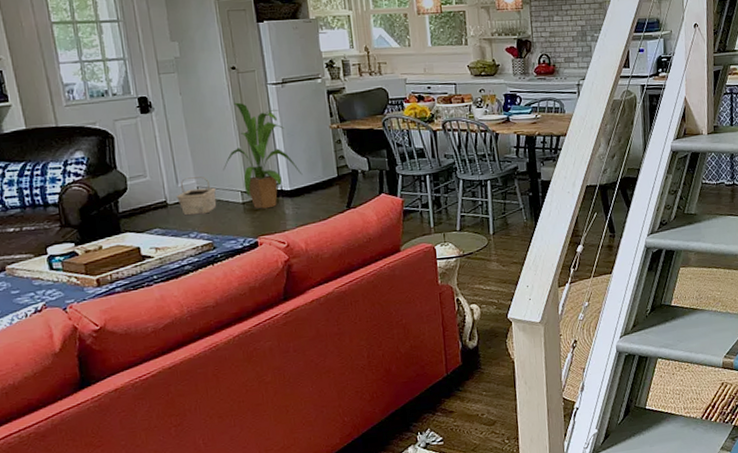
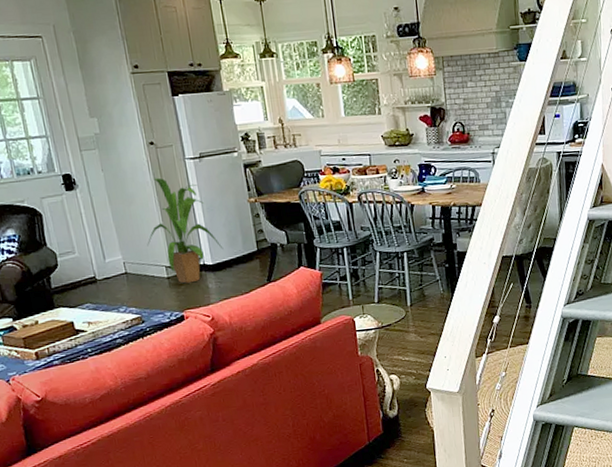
basket: present [177,176,217,216] -> none [105,252,144,291]

